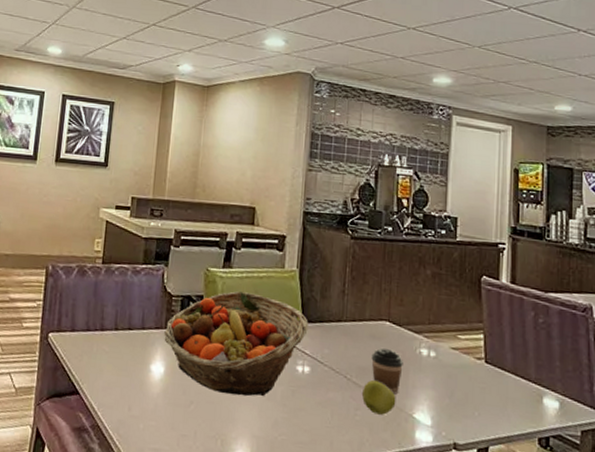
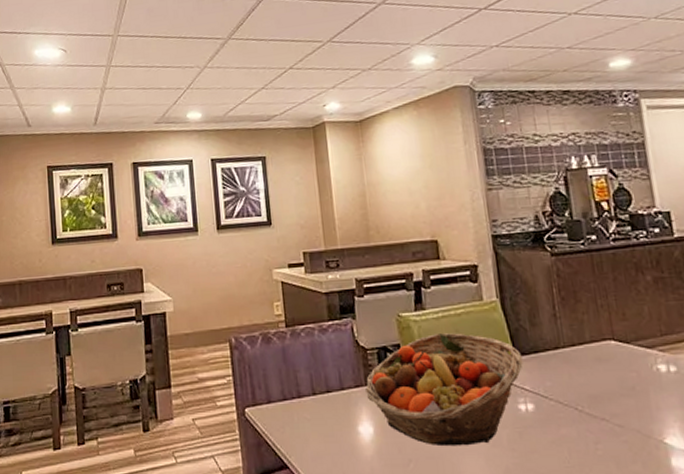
apple: present [362,380,396,415] -> none [599,408,641,445]
coffee cup: present [371,348,403,395] -> none [601,371,642,421]

